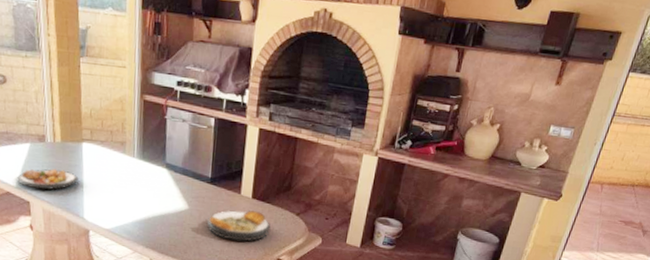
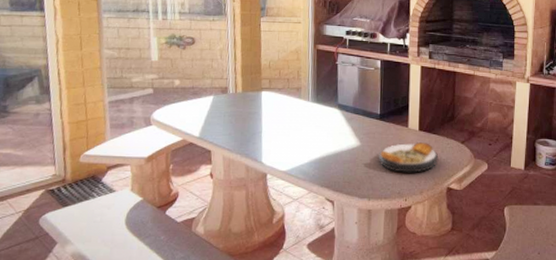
plate: present [16,169,79,190] -> none [199,117,258,138]

